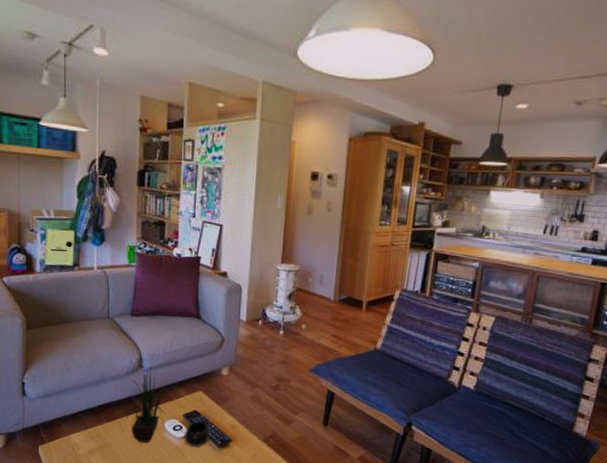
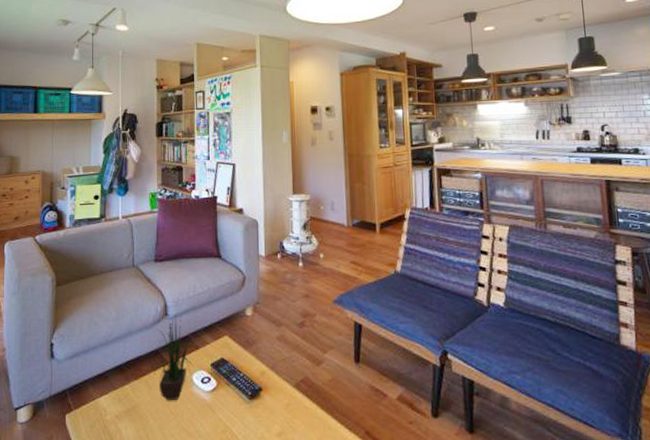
mug: present [185,421,210,447] -> none [213,371,240,401]

